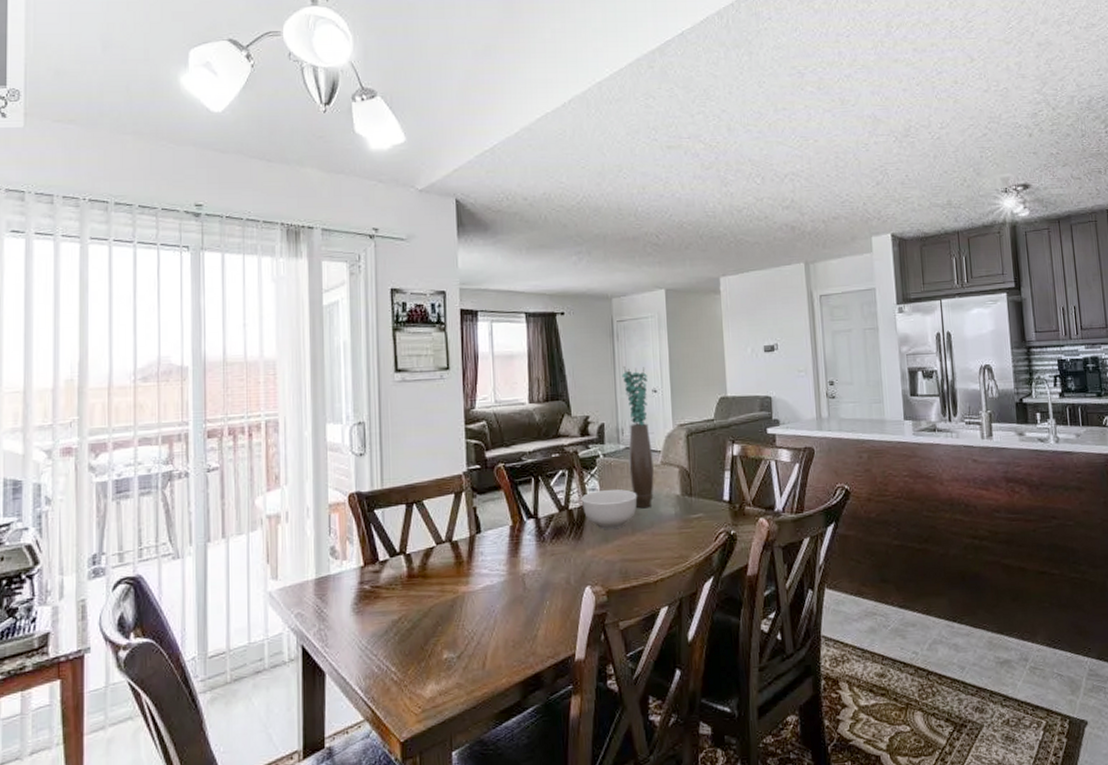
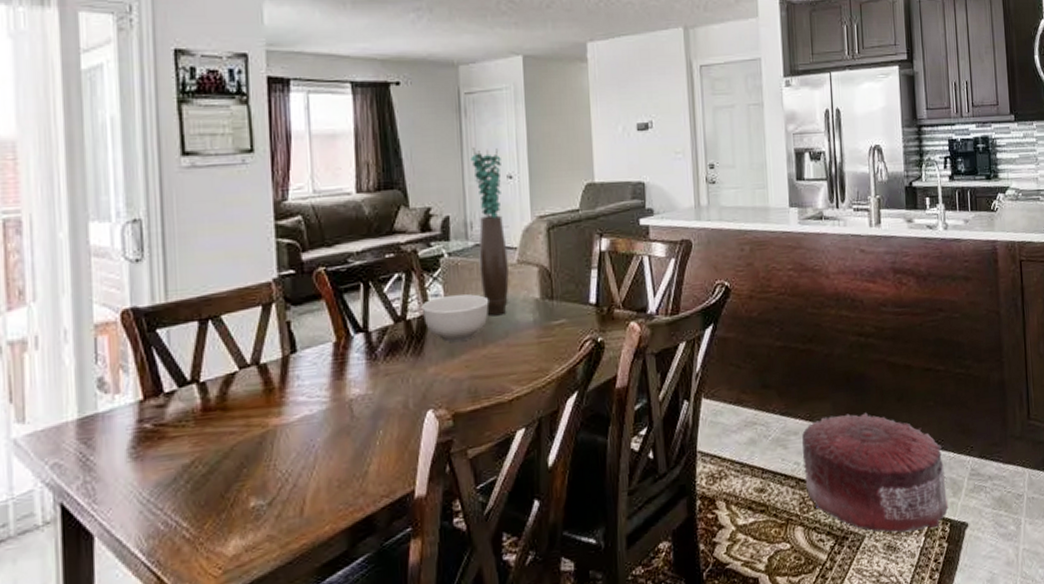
pouf: none [919,610,1067,725] -> present [801,412,949,533]

